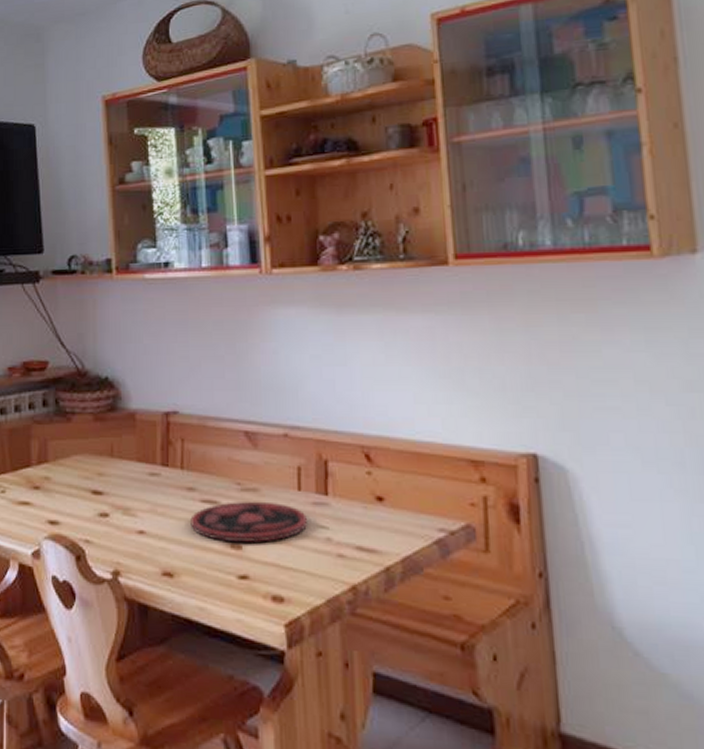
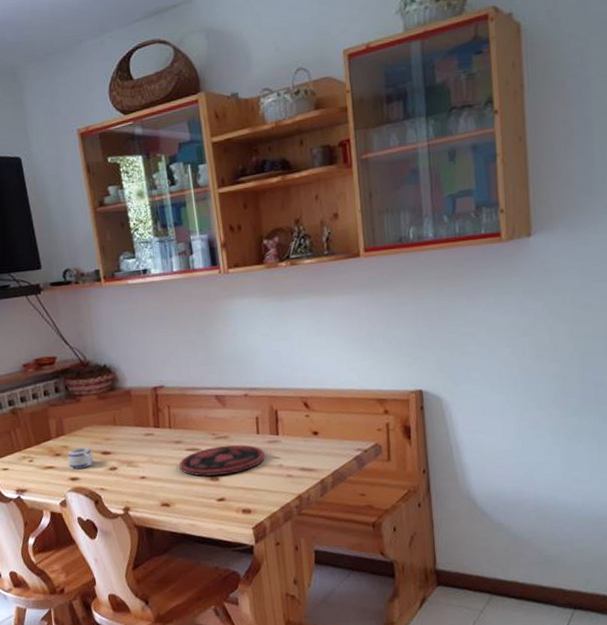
mug: none [49,481,81,510] -> present [68,447,94,469]

